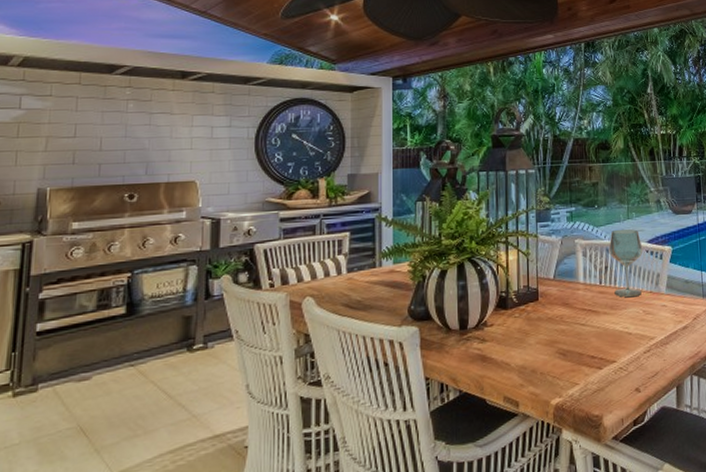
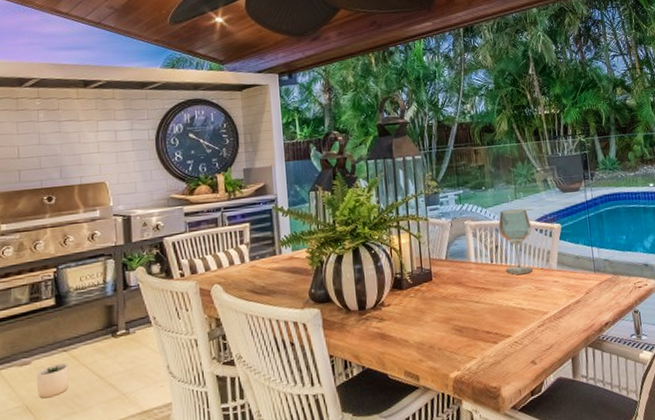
planter: none [96,379,135,419] -> present [37,363,69,399]

